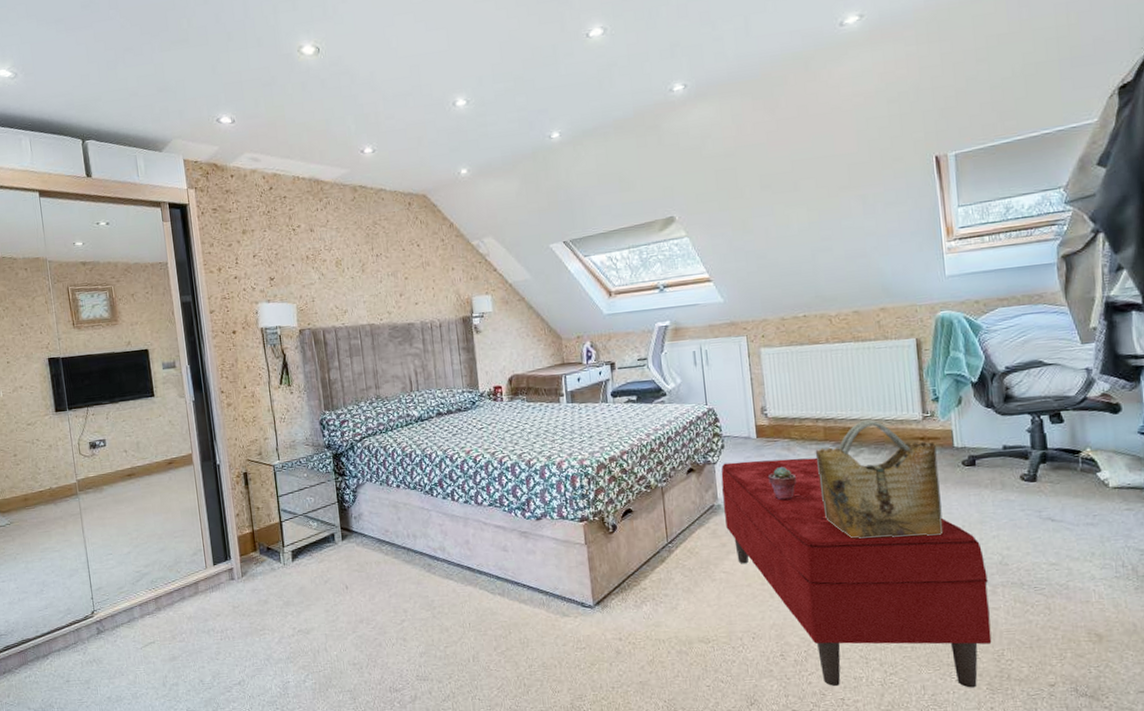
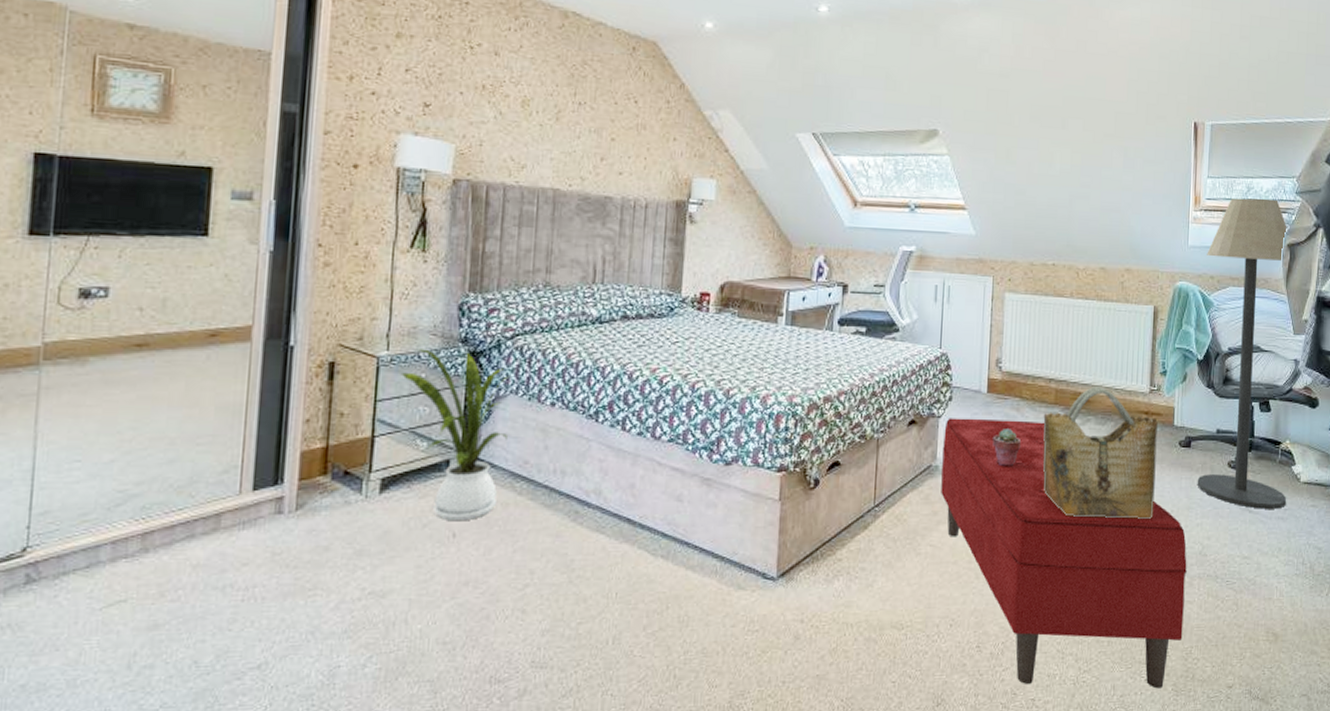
house plant: none [291,455,372,578] -> present [402,349,510,522]
floor lamp: none [967,214,1094,517] -> present [1197,198,1288,509]

